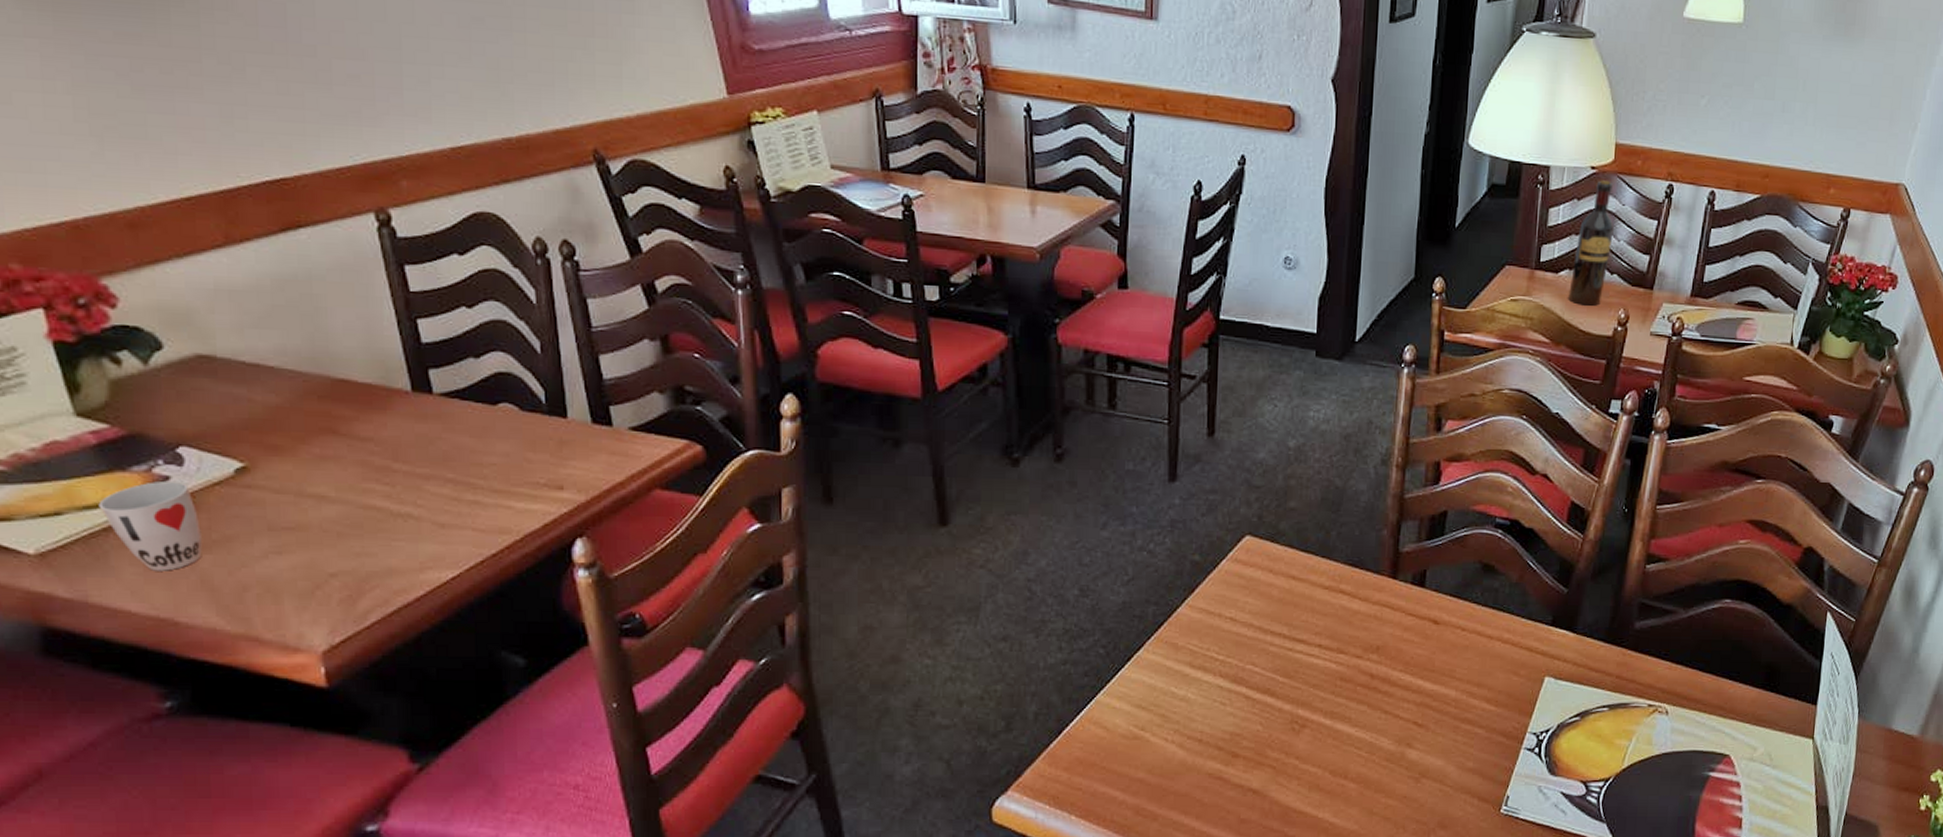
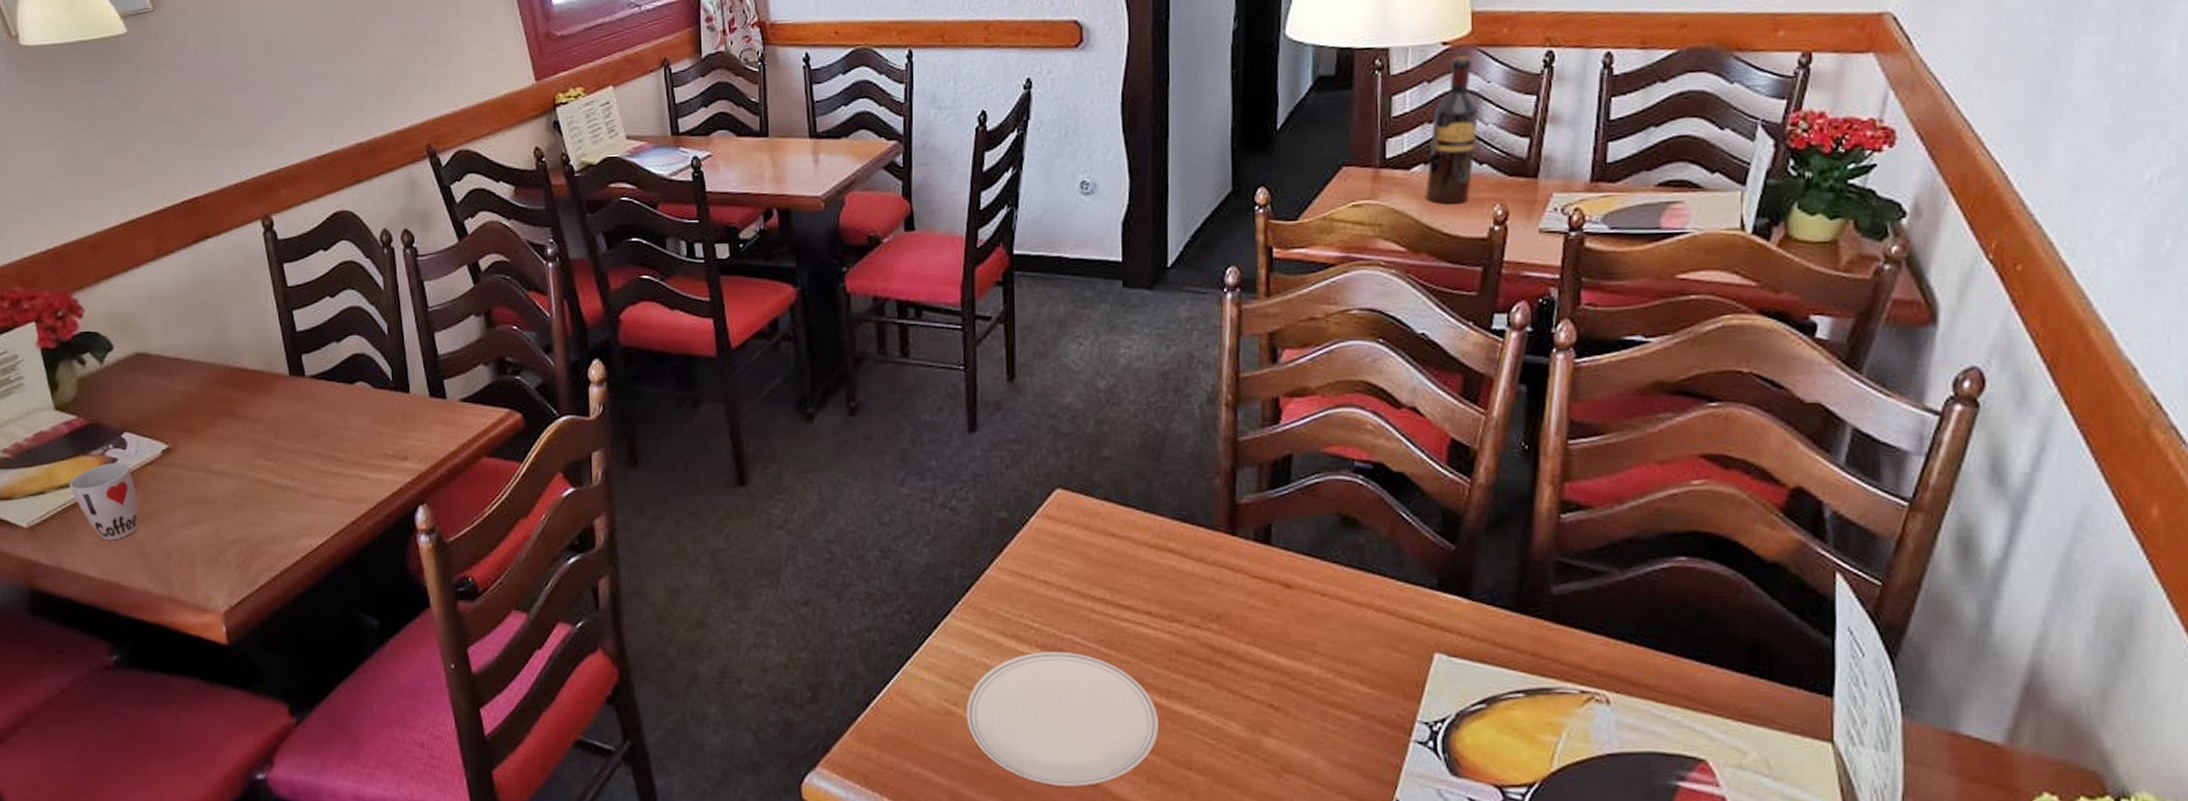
plate: none [1152,681,1322,798] -> present [966,652,1158,787]

